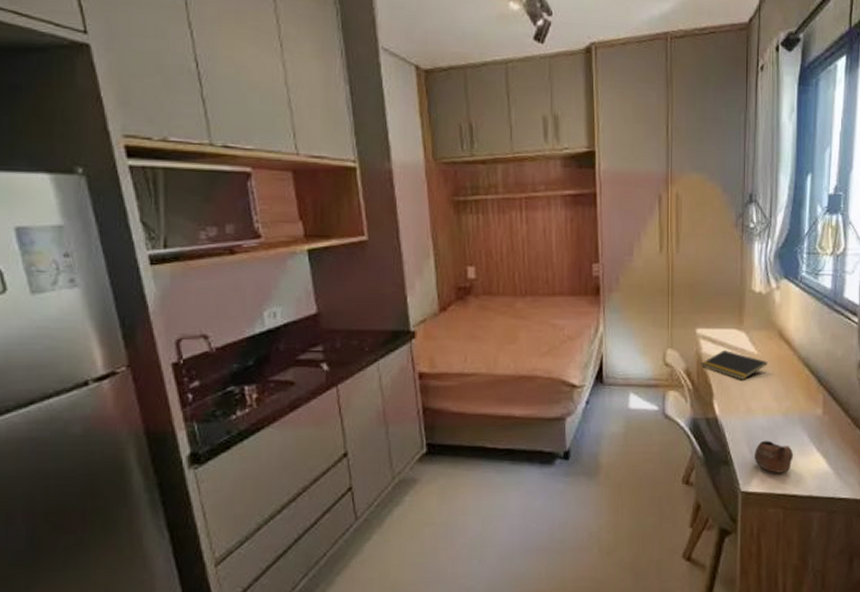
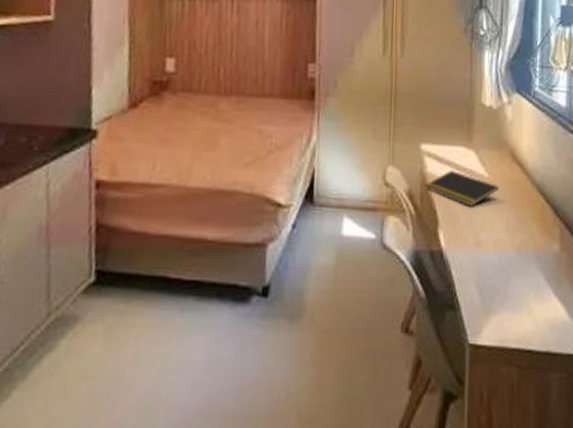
cup: present [754,440,793,473] -> none [484,280,528,322]

